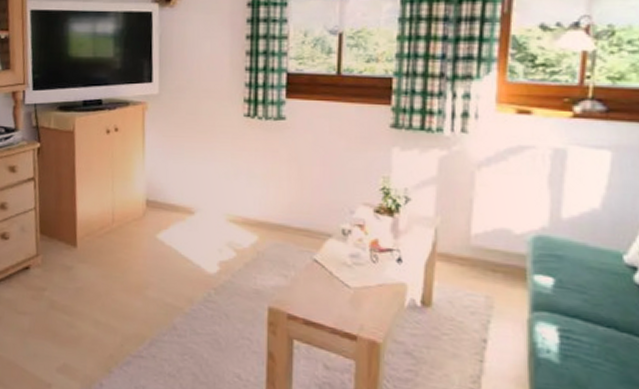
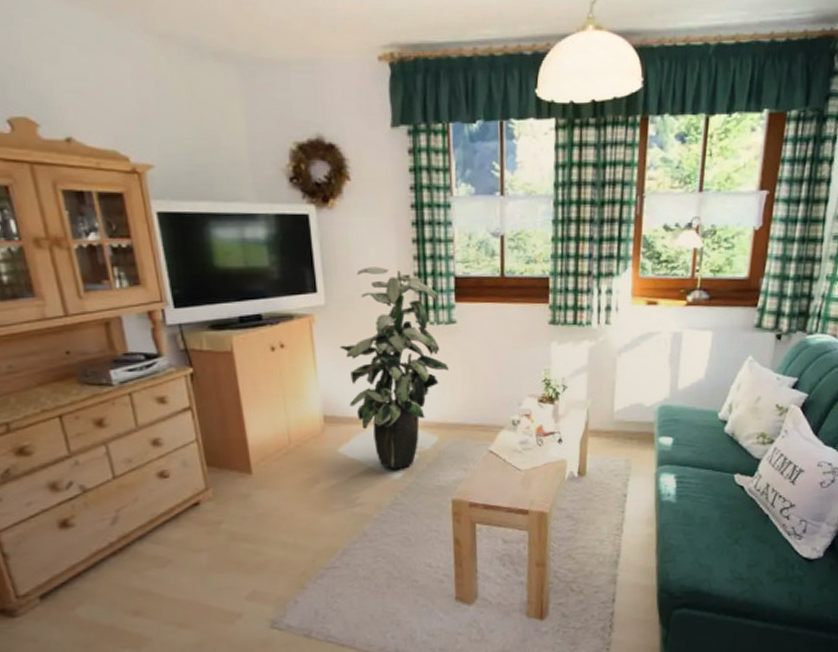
indoor plant: none [168,61,274,265] -> present [340,267,449,470]

